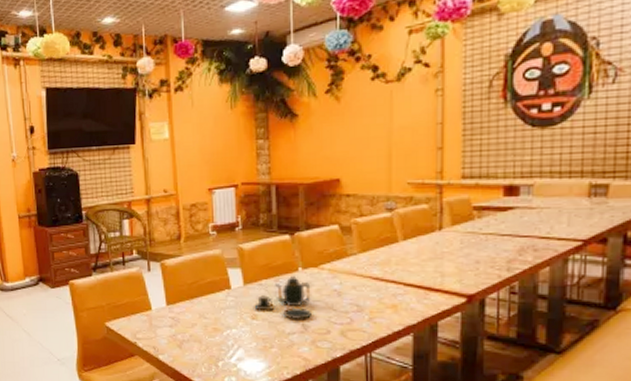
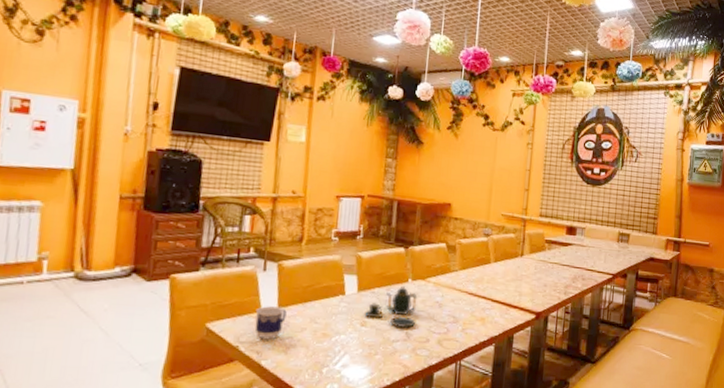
cup: none [146,304,176,336] -> present [254,306,287,340]

